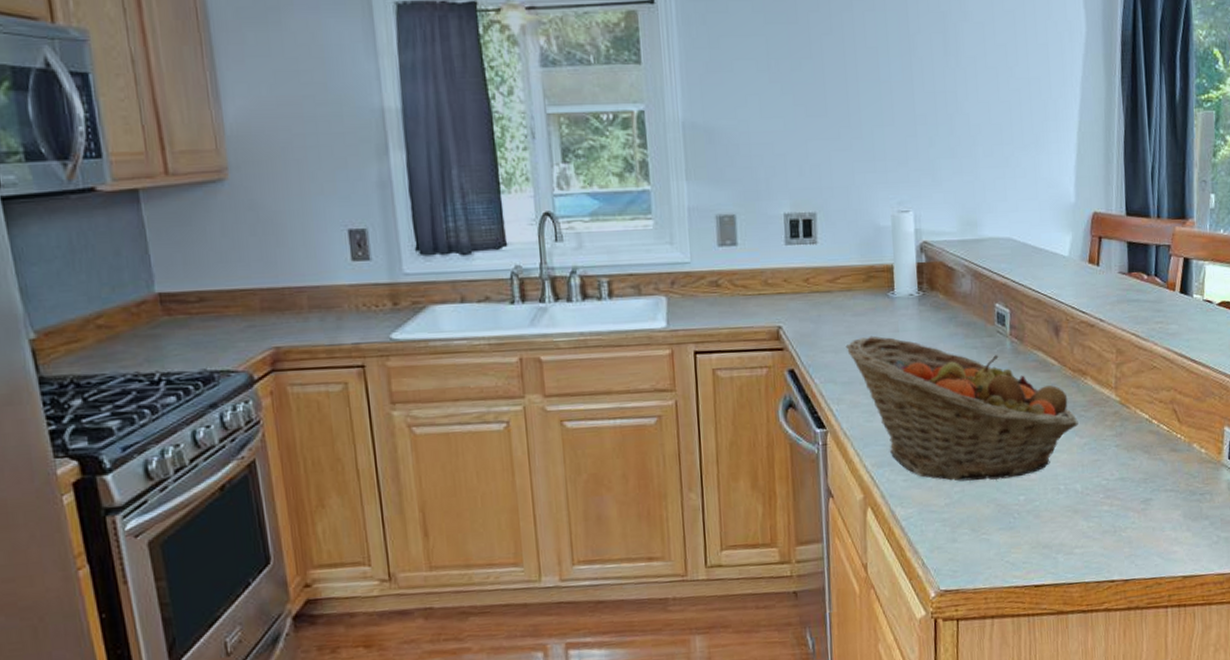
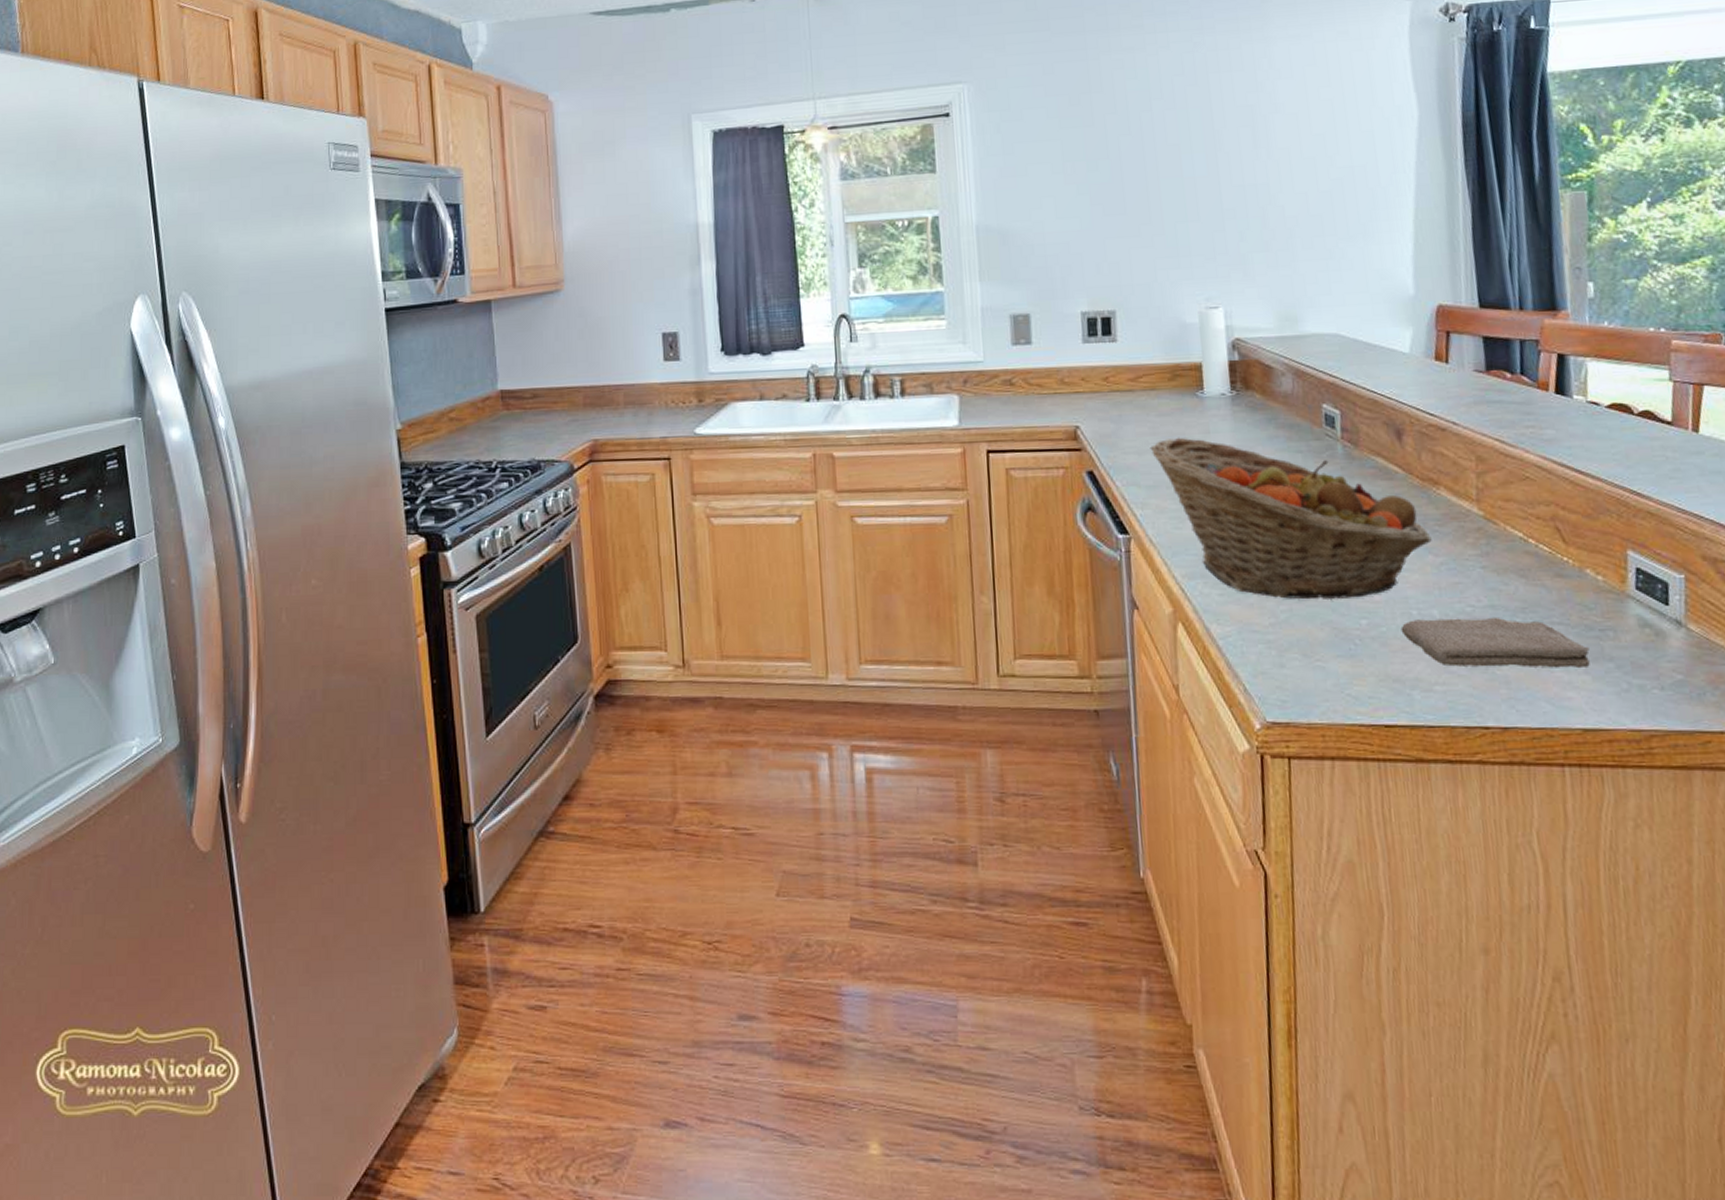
washcloth: none [1051,487,1192,532] -> present [1400,616,1590,669]

